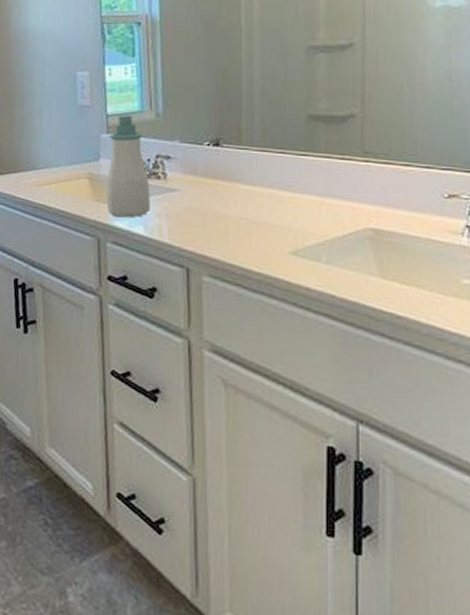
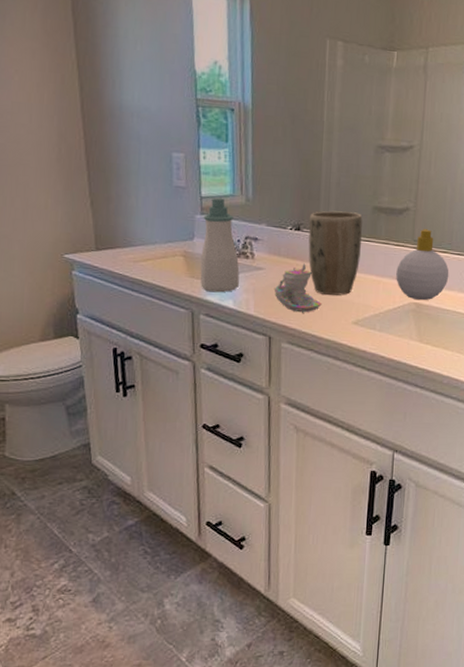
candle: none [190,183,250,241] -> present [274,263,322,313]
plant pot: none [230,122,295,220] -> present [308,210,363,296]
soap bottle: none [343,138,417,226] -> present [396,229,449,301]

